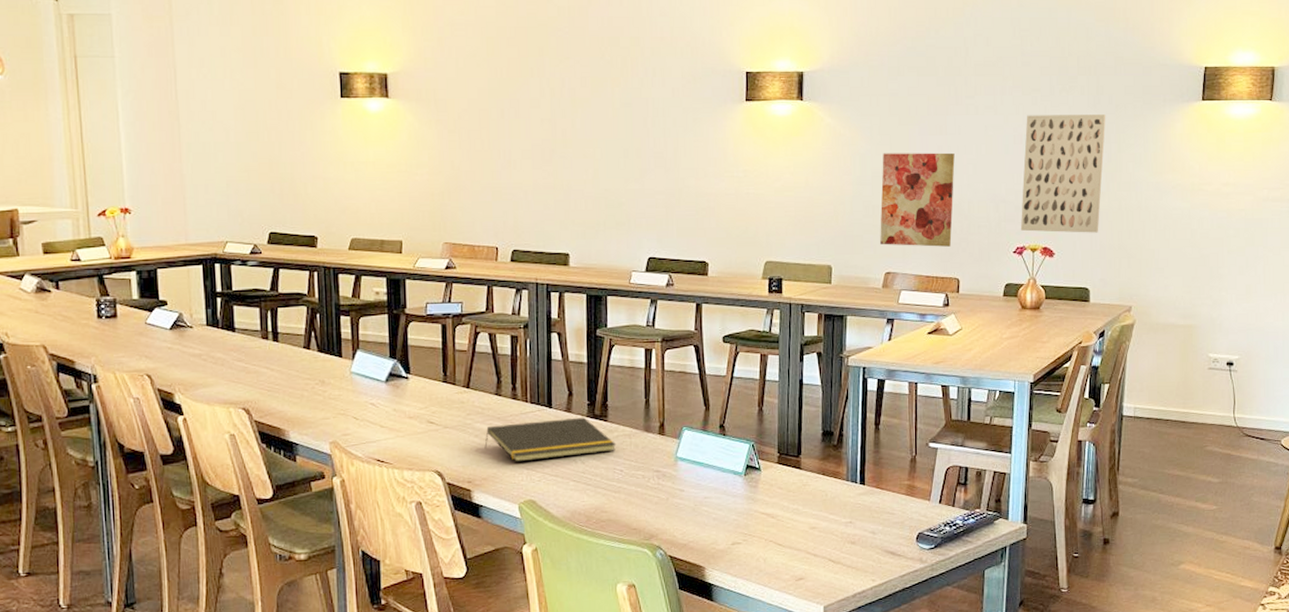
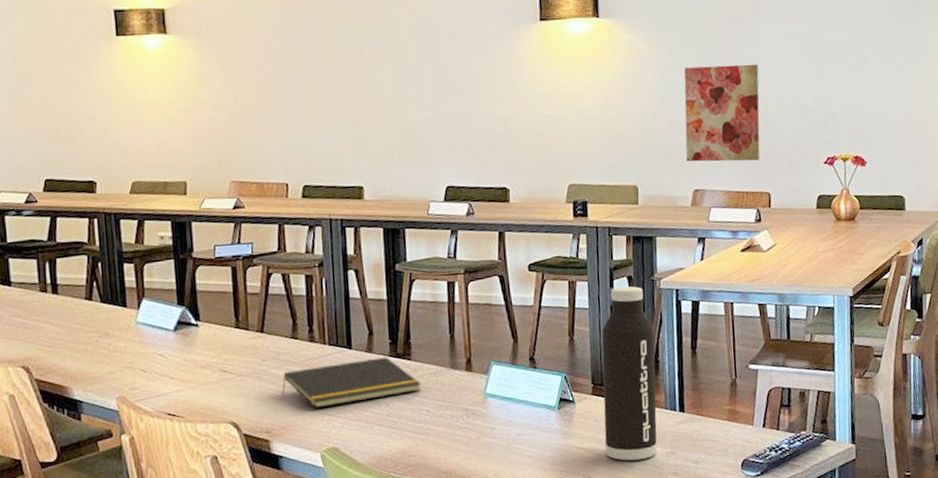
water bottle: none [787,361,840,528] -> present [602,286,657,461]
wall art: present [1020,114,1106,233] -> none [829,18,911,141]

